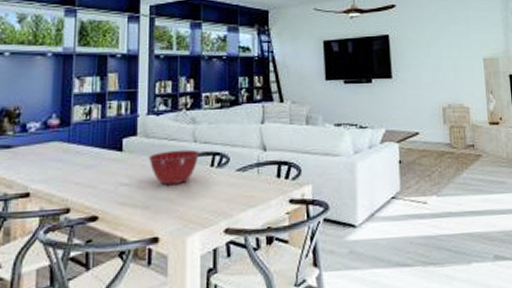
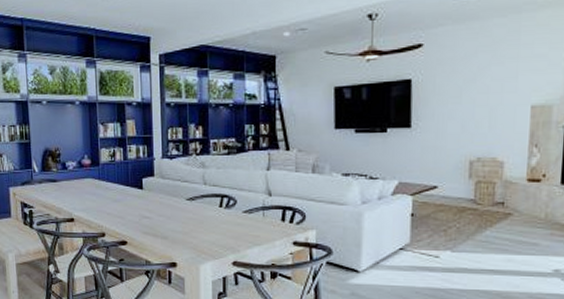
mixing bowl: present [148,149,199,186] -> none [165,191,209,221]

